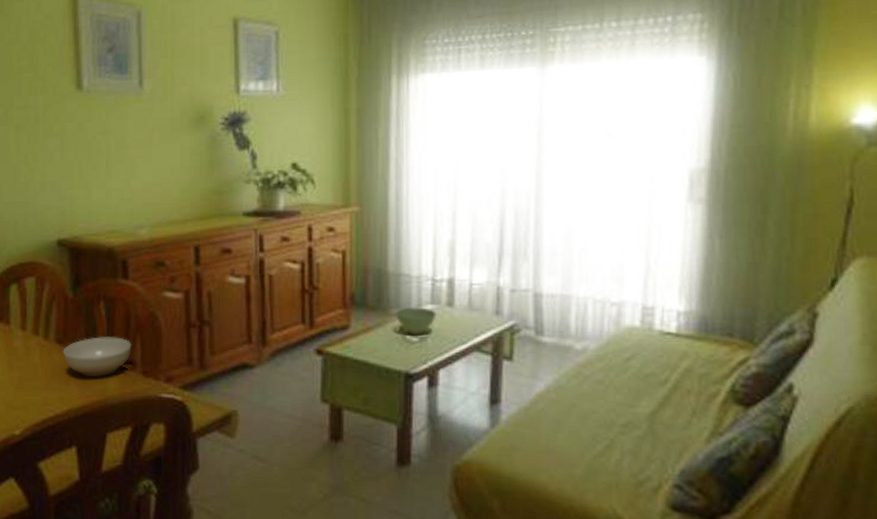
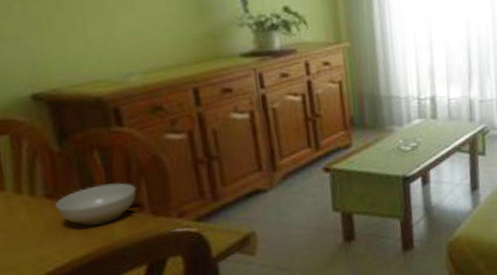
bowl: present [395,307,437,336] -> none [390,121,424,146]

